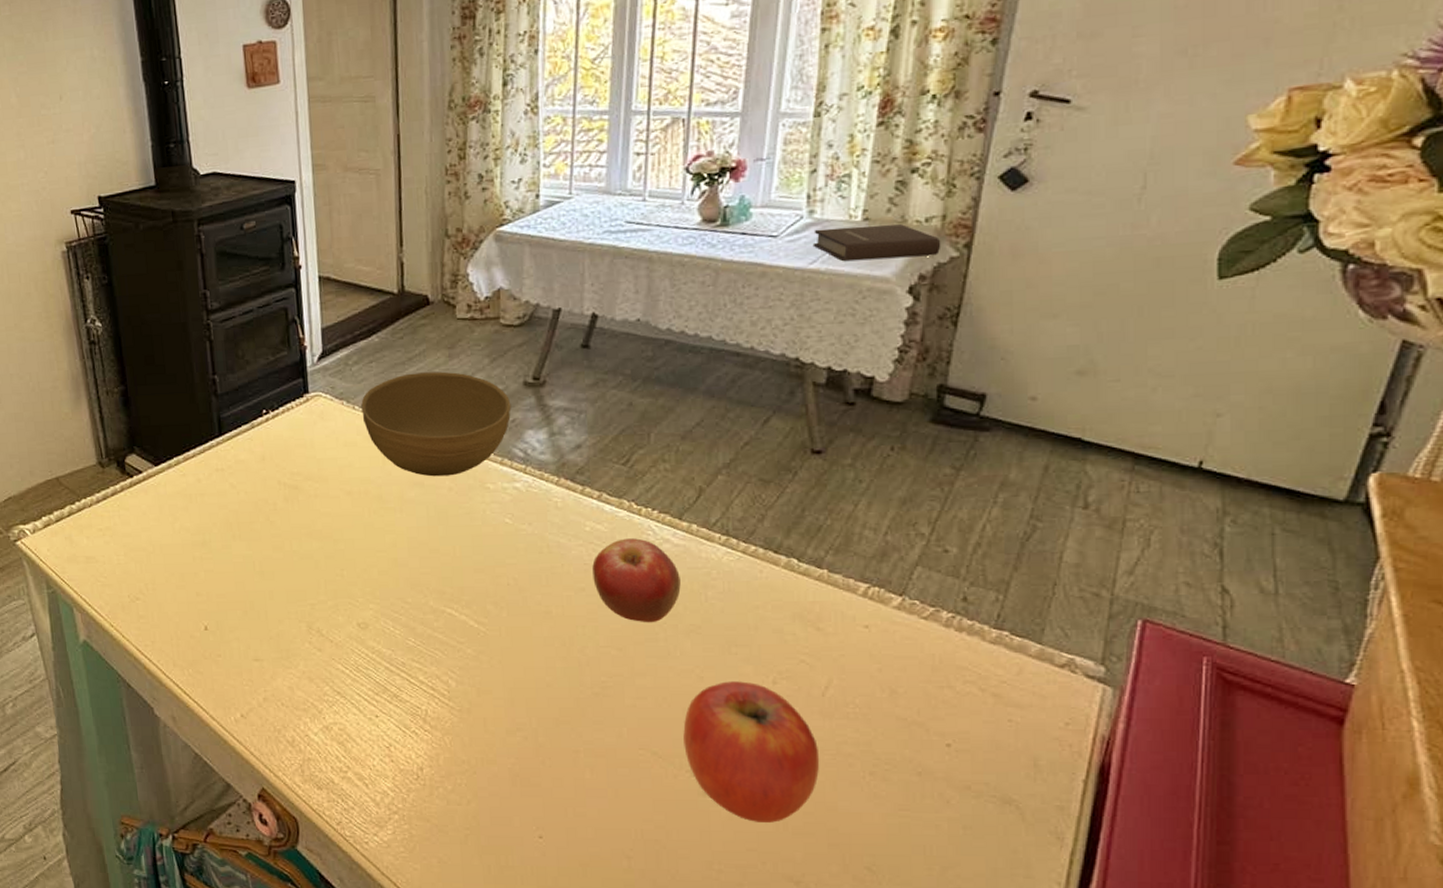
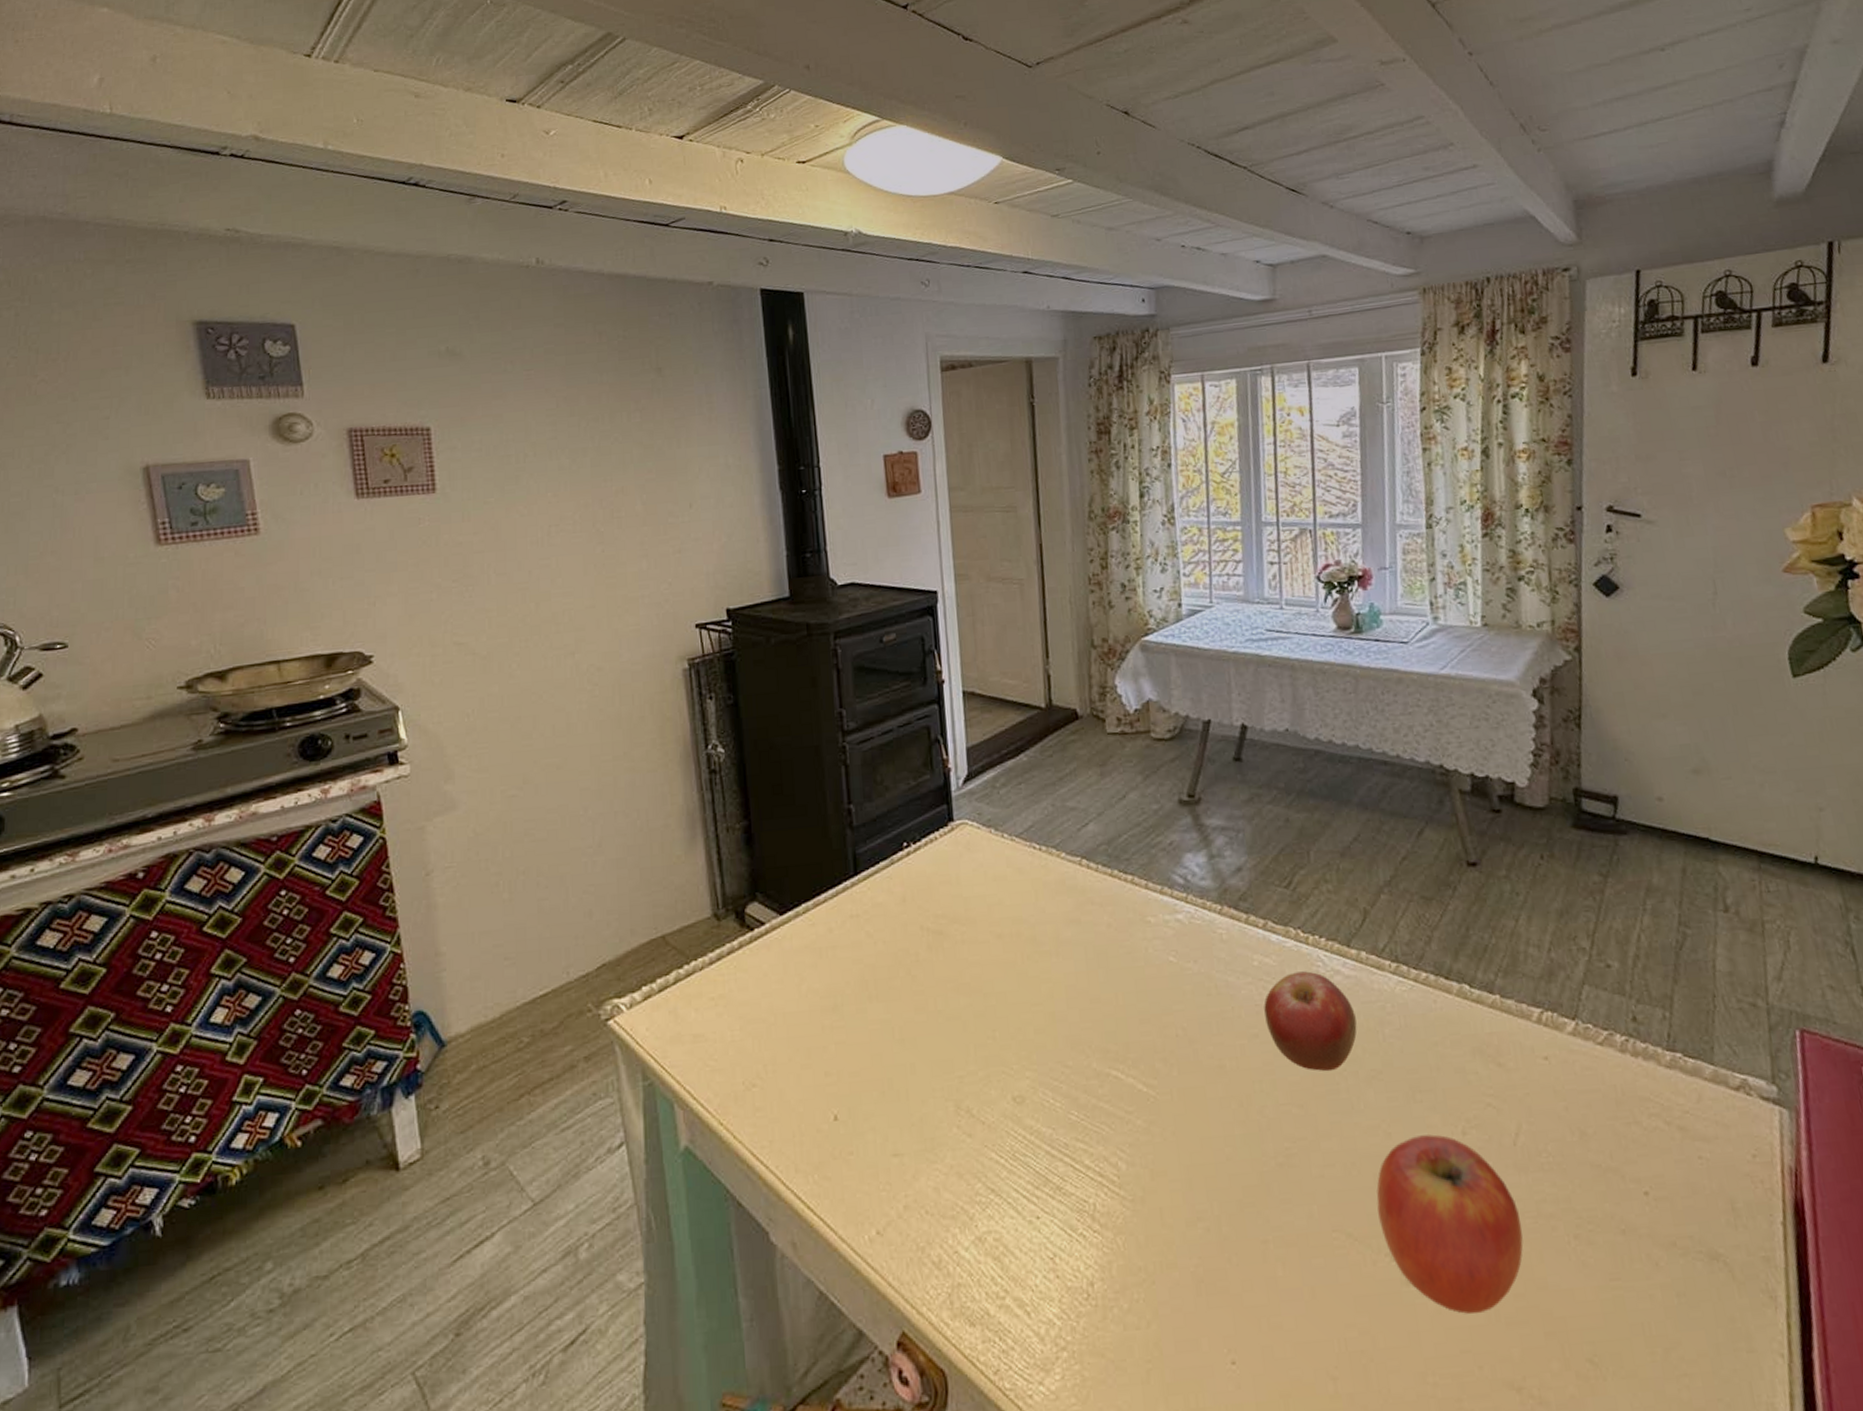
bowl: present [361,371,512,477] -> none [1010,791,1168,912]
book: present [812,224,941,261] -> none [1440,629,1555,666]

